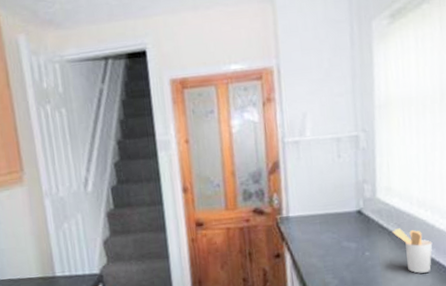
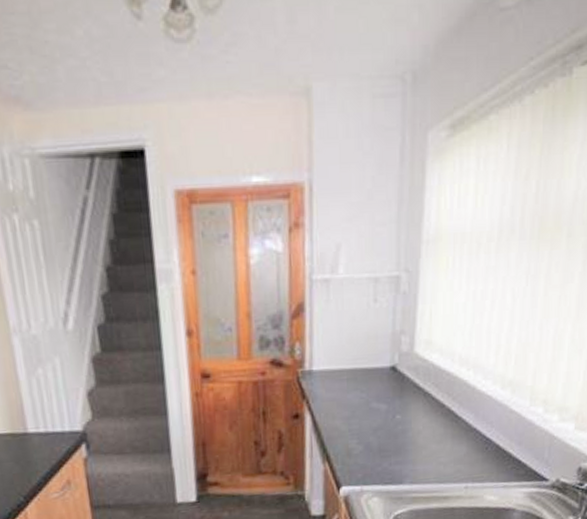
utensil holder: present [392,228,433,273] -> none [429,389,472,441]

